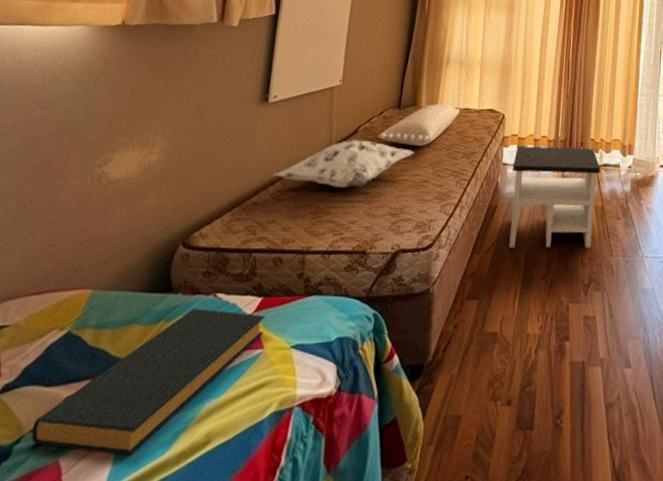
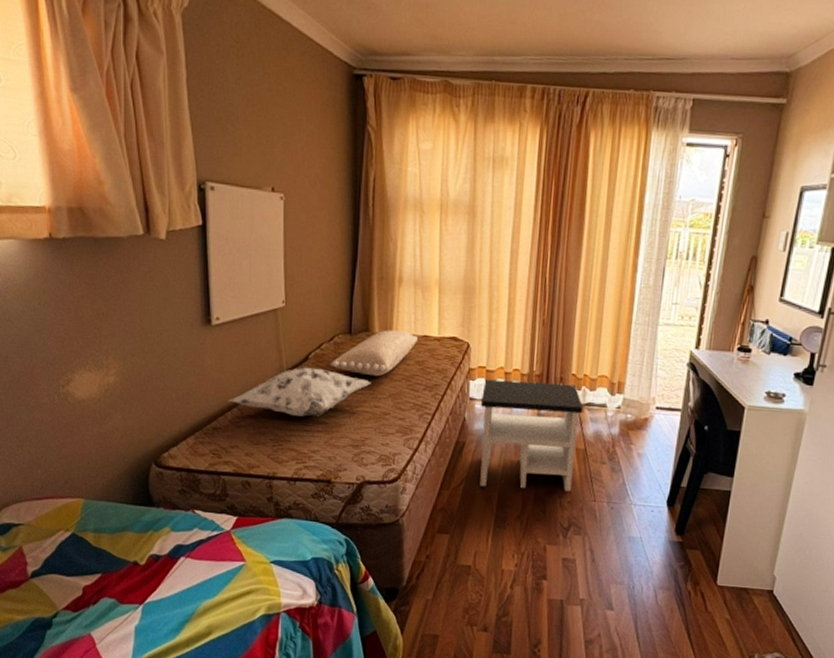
hardback book: present [31,308,266,455] -> none [64,521,244,636]

